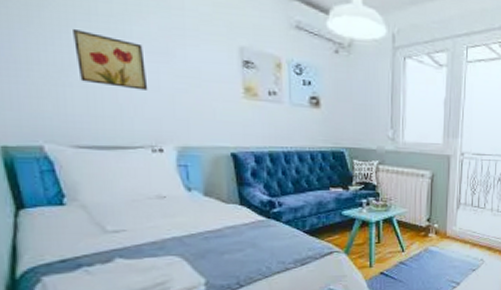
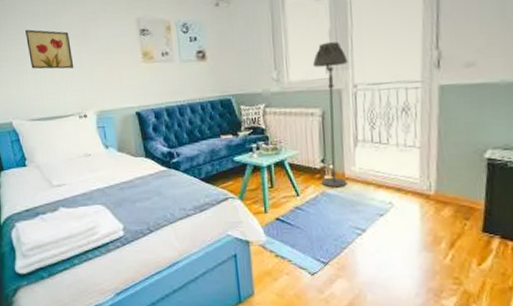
floor lamp: none [425,110,458,245] -> present [313,42,348,188]

